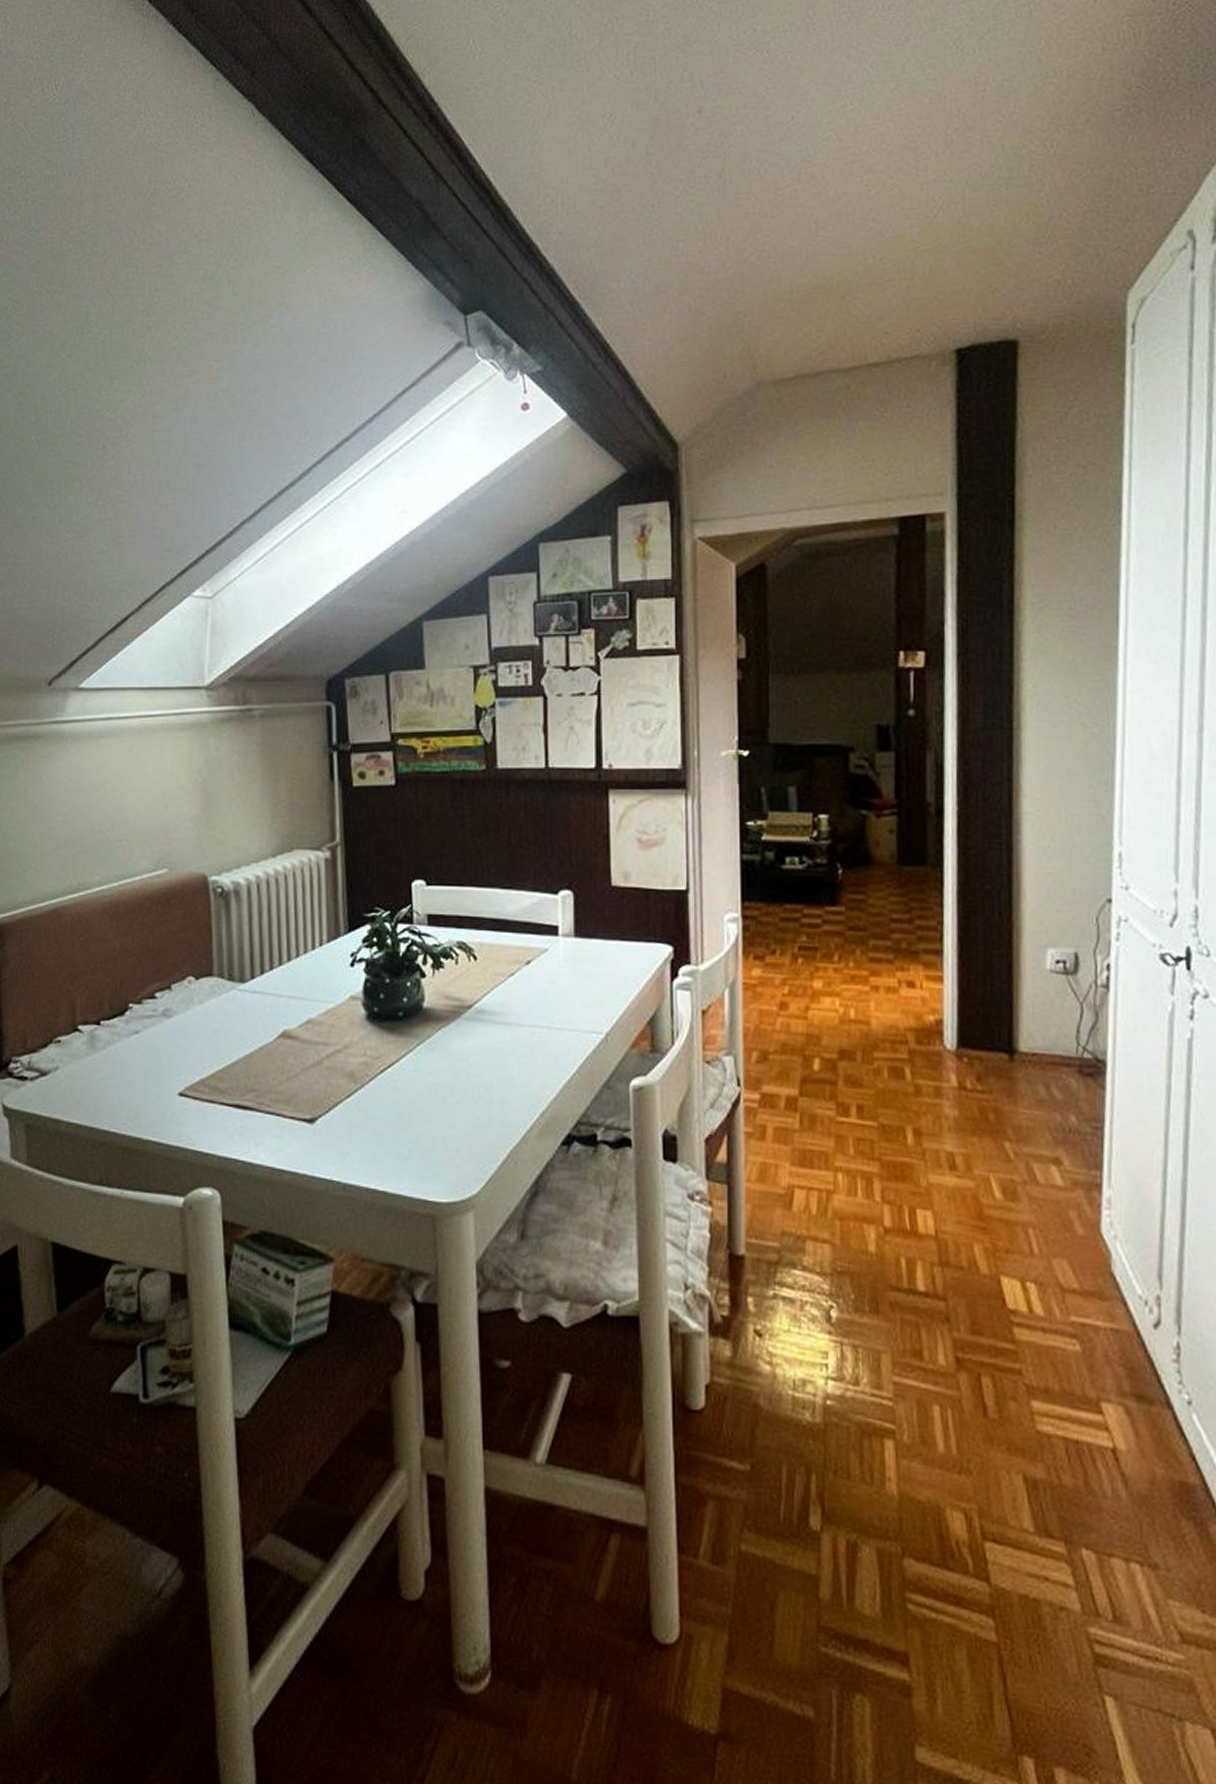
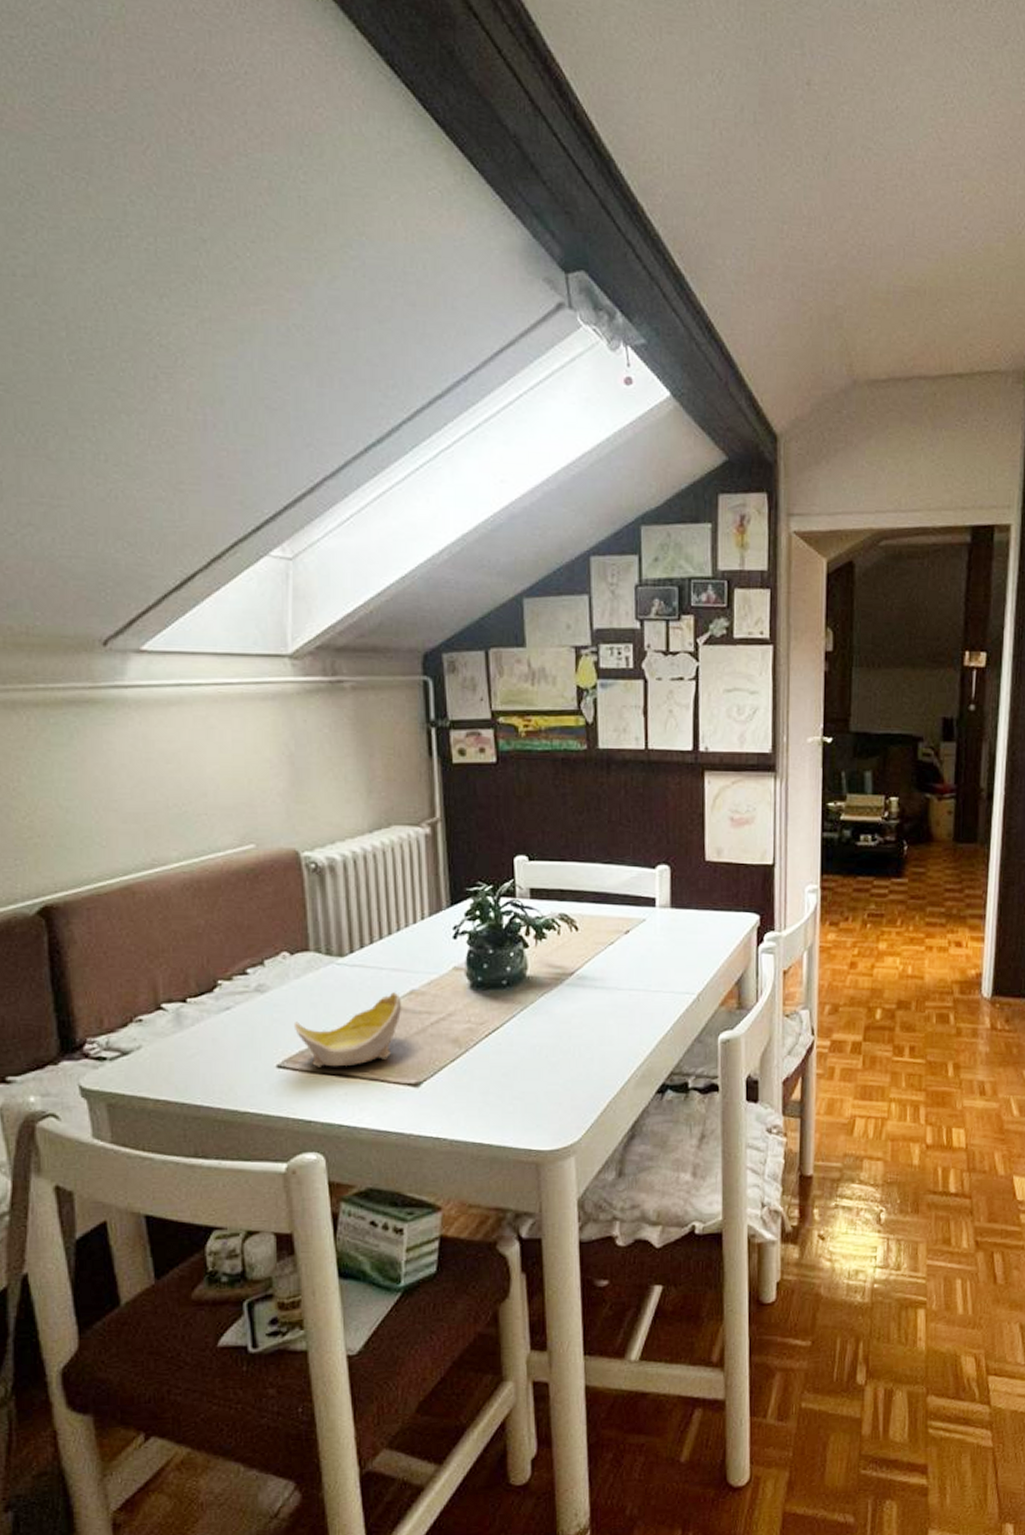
bowl: none [196,1020,298,1098] -> present [293,991,401,1067]

